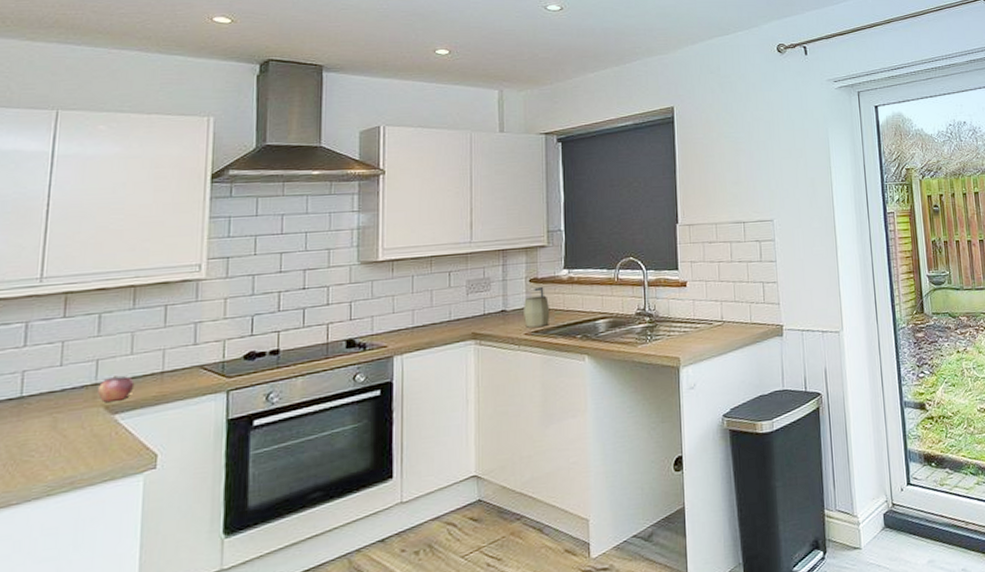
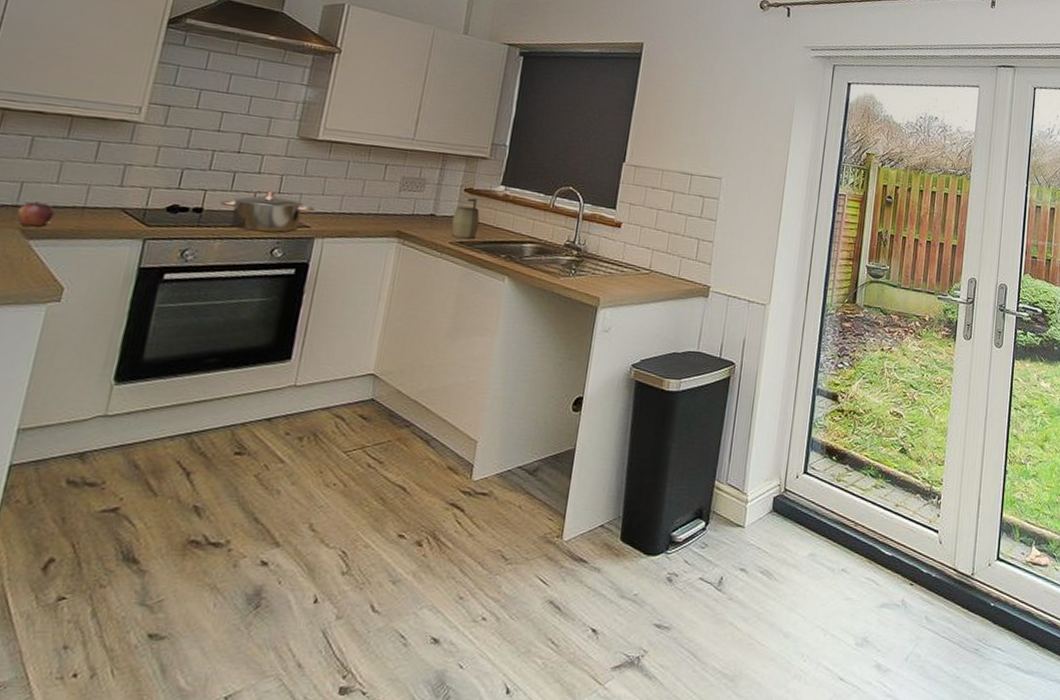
cooking pot: none [294,319,388,363] -> present [219,191,315,233]

